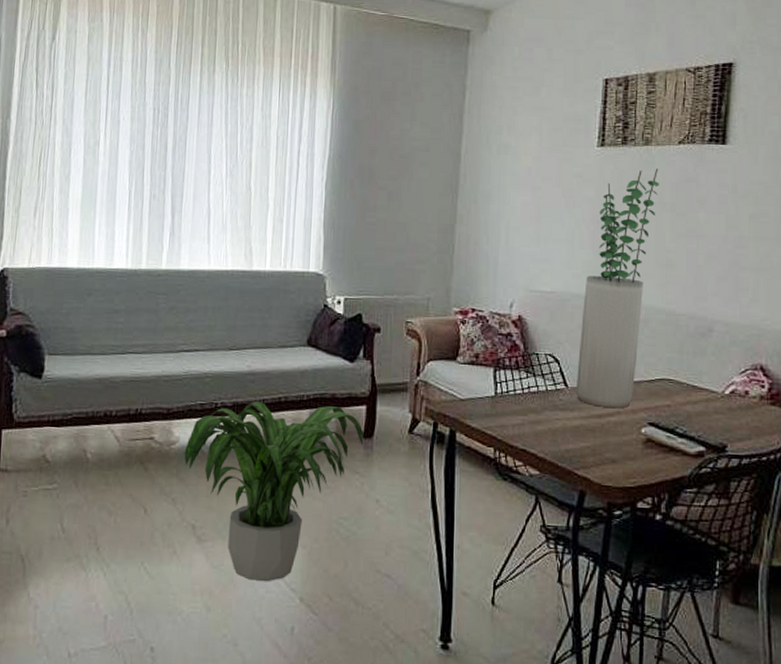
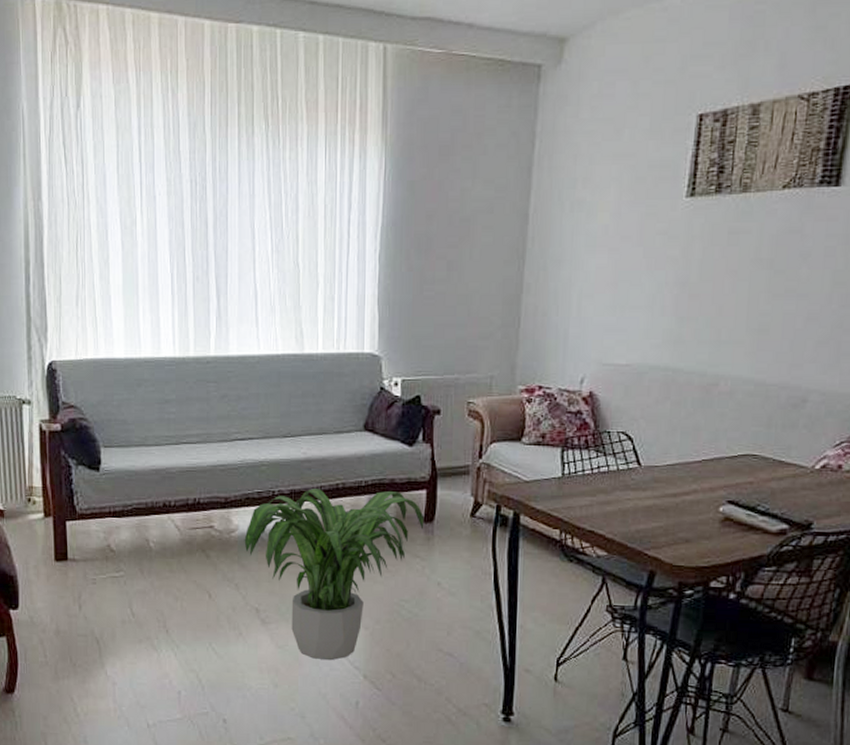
vase: present [575,169,660,409] -> none [649,219,758,487]

